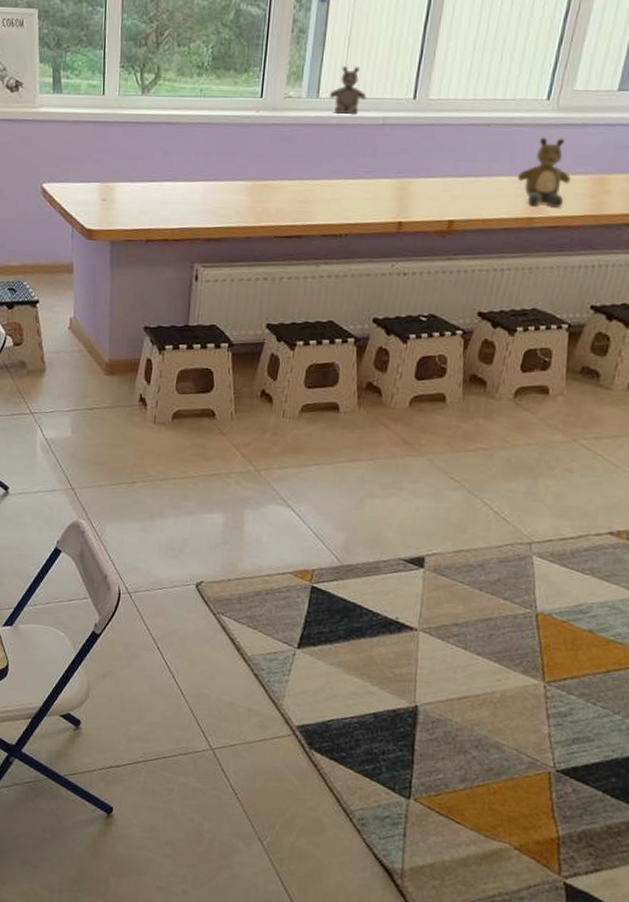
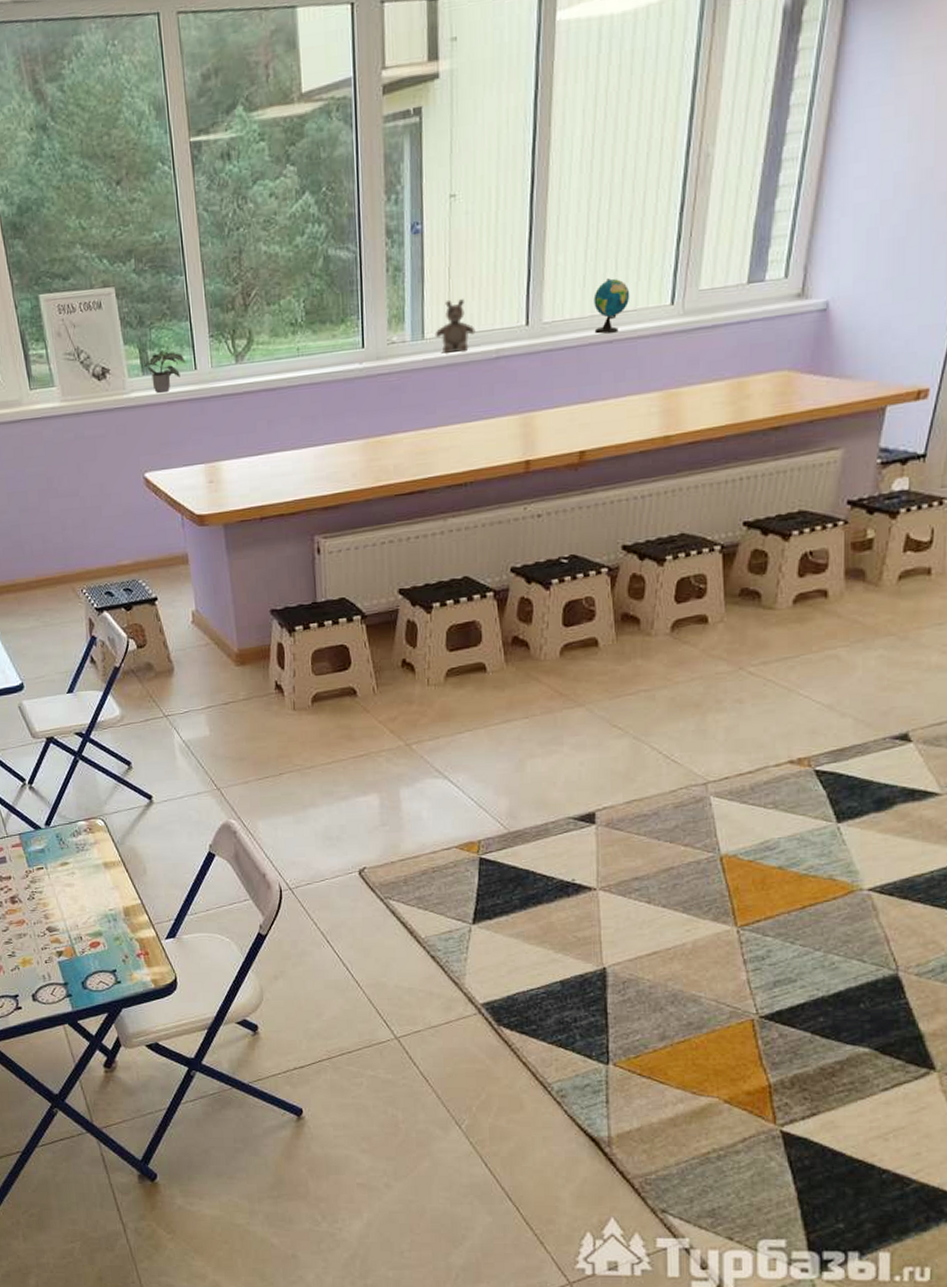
potted plant: none [53,73,94,112] -> present [141,350,185,393]
globe: none [475,68,512,119] -> present [593,278,630,335]
bear: present [517,137,571,208] -> none [647,344,706,424]

